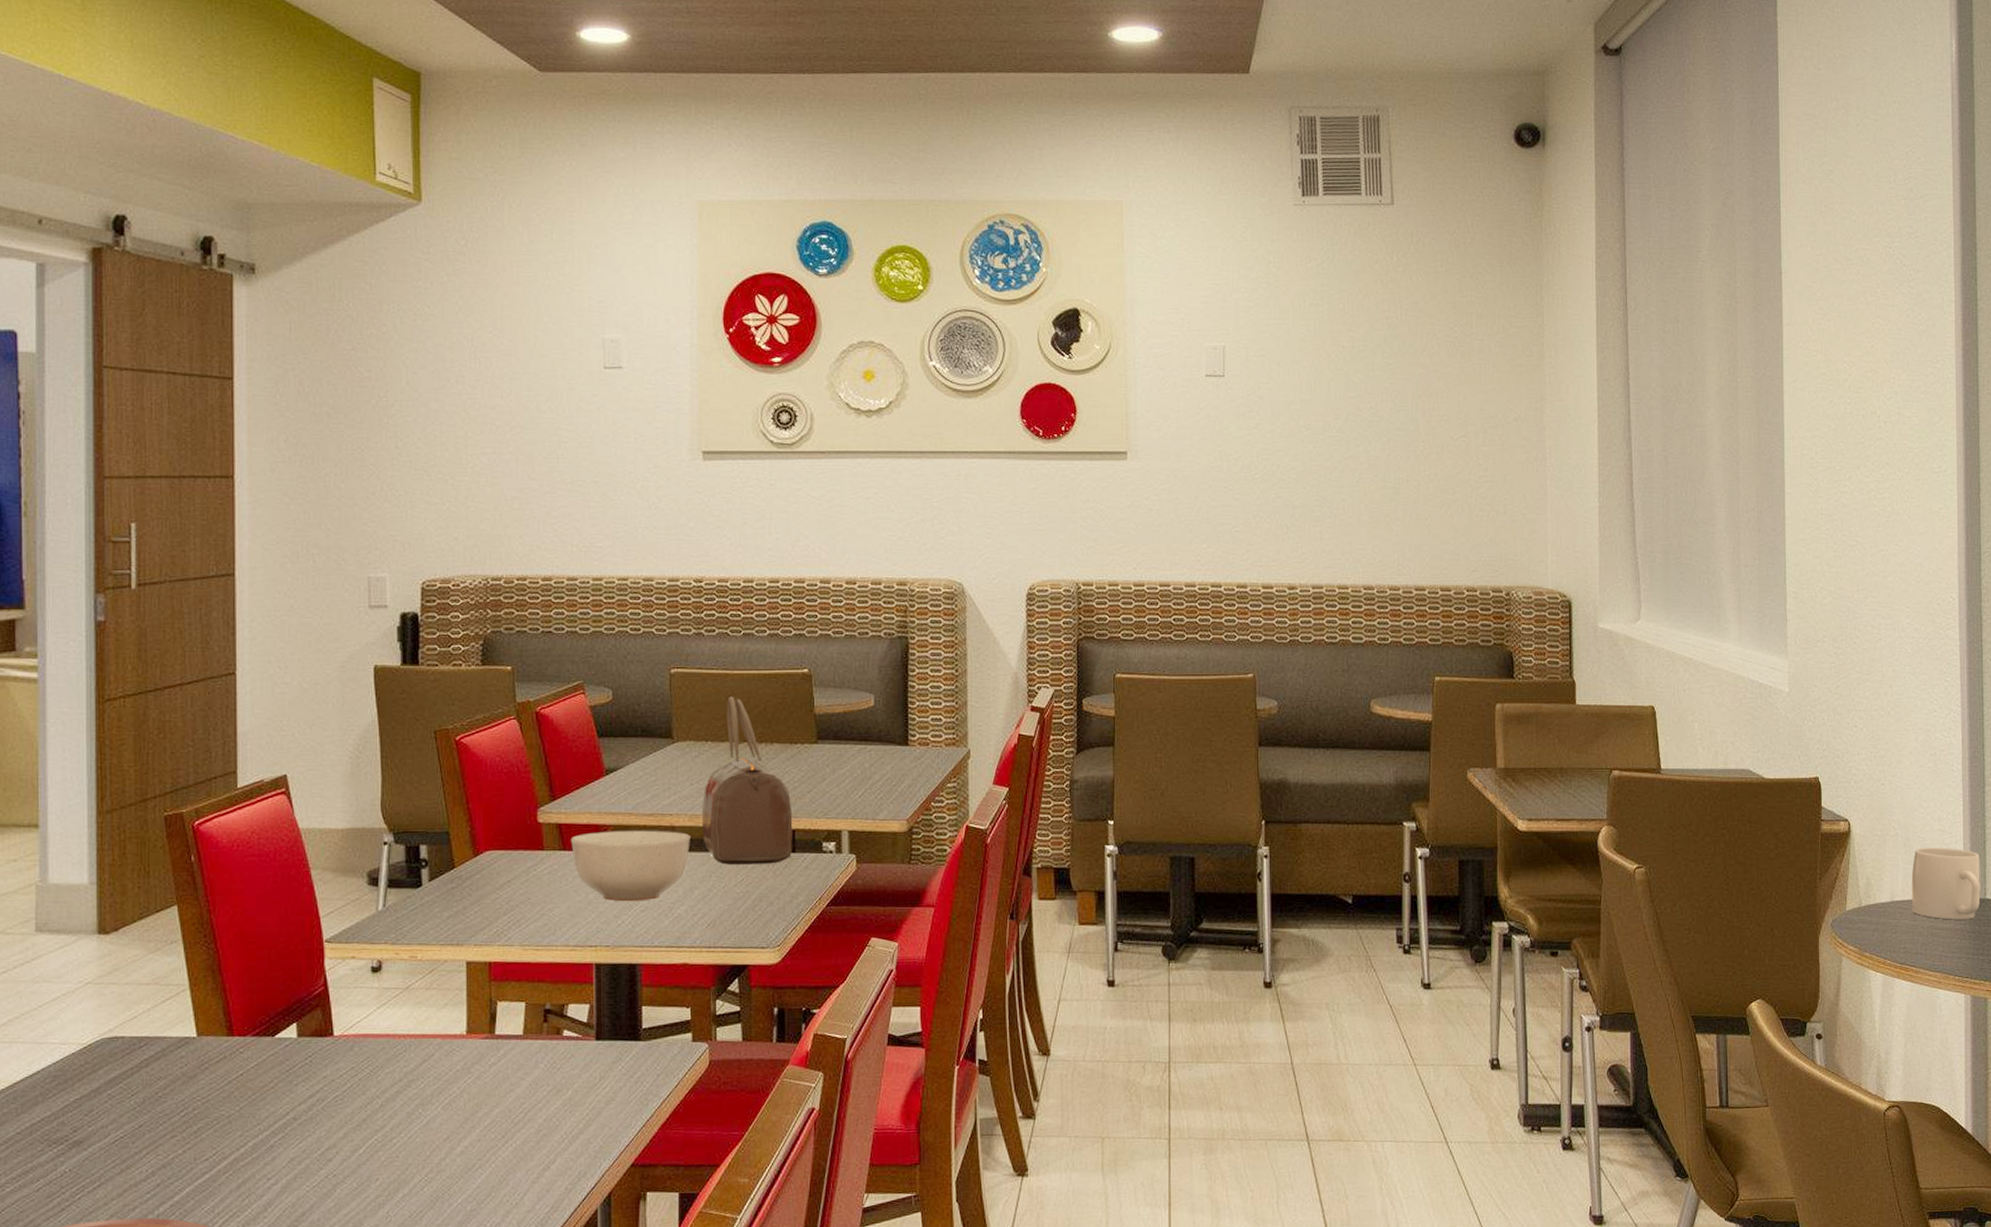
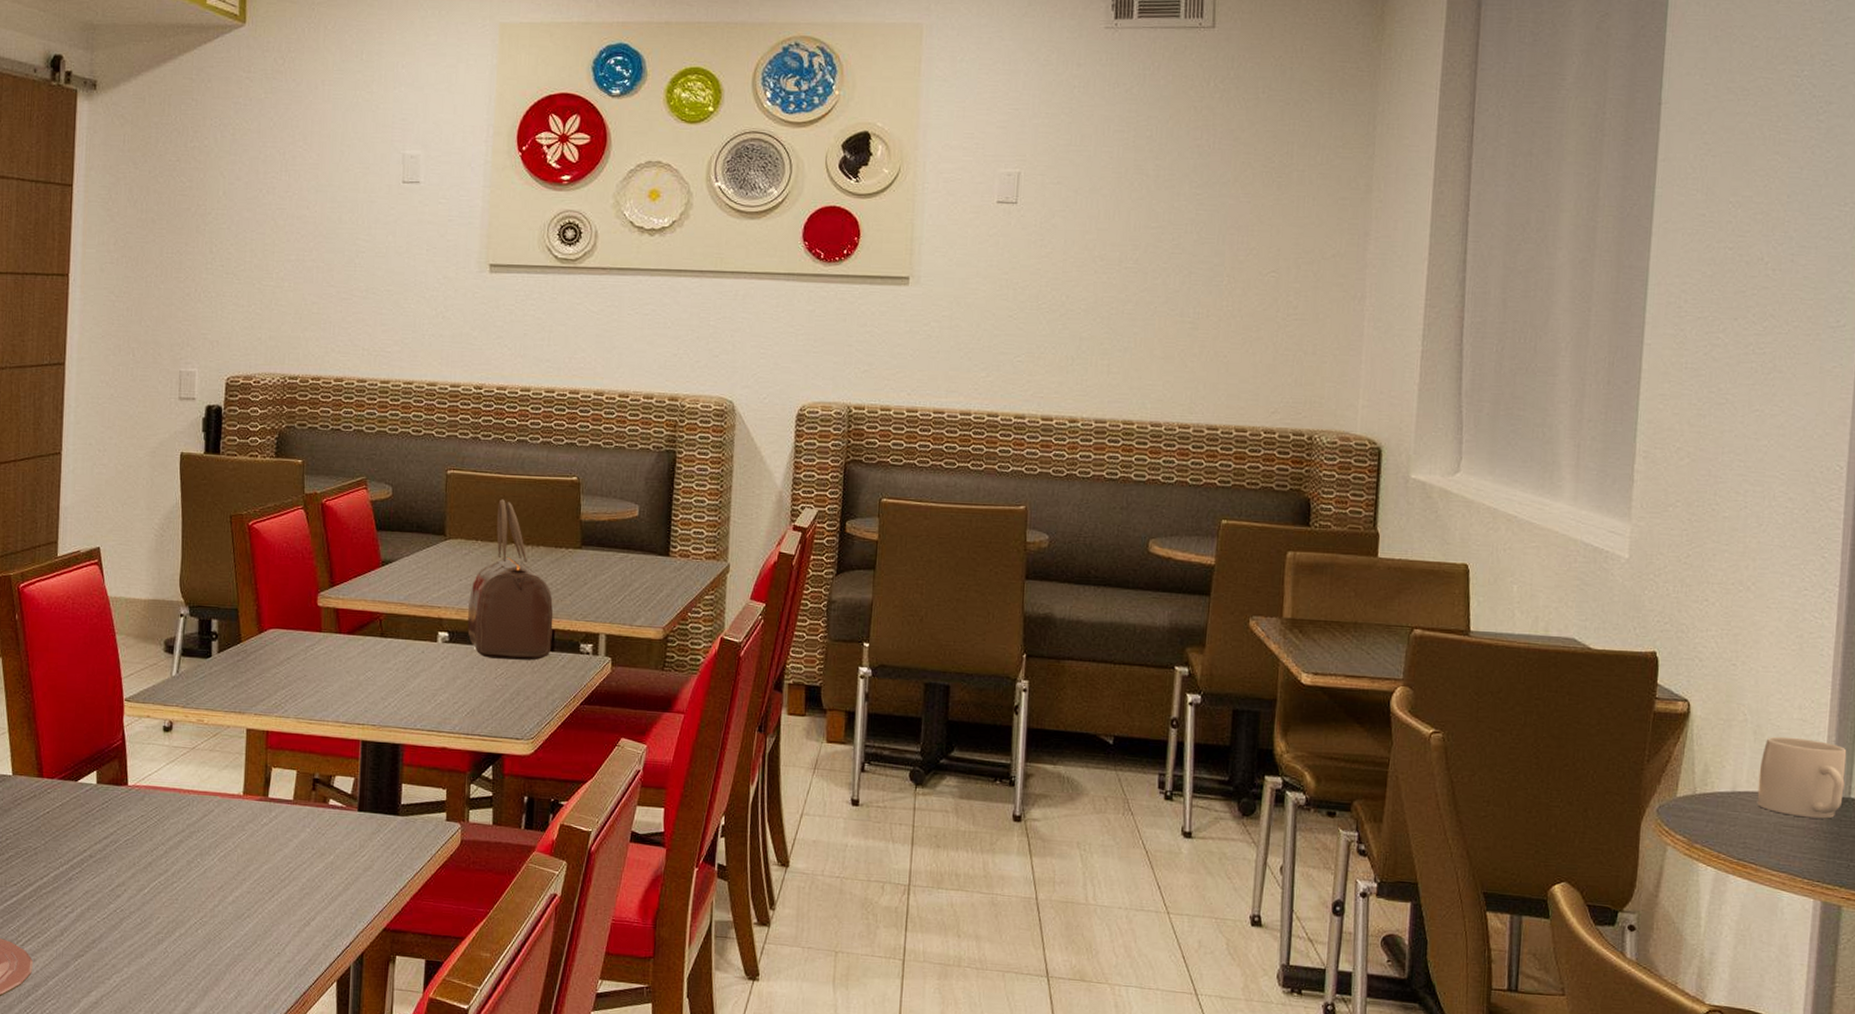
bowl: present [571,830,690,902] -> none [346,618,456,686]

